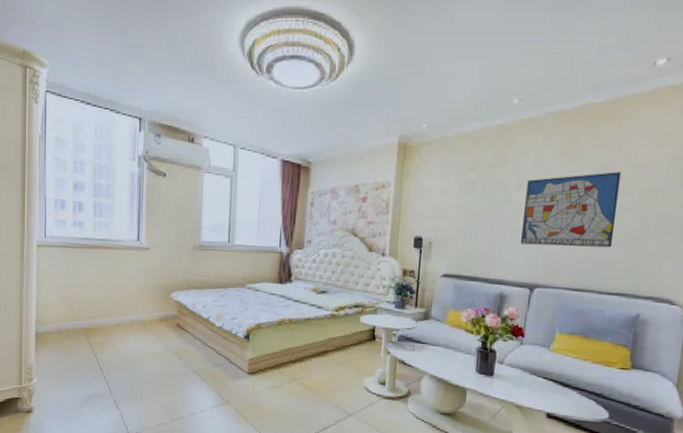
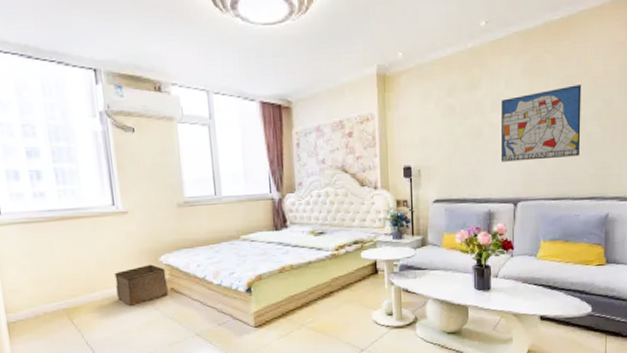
storage bin: none [130,299,175,336] -> present [115,264,168,307]

